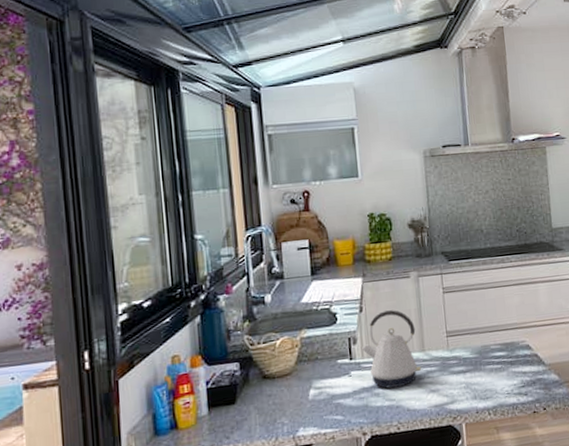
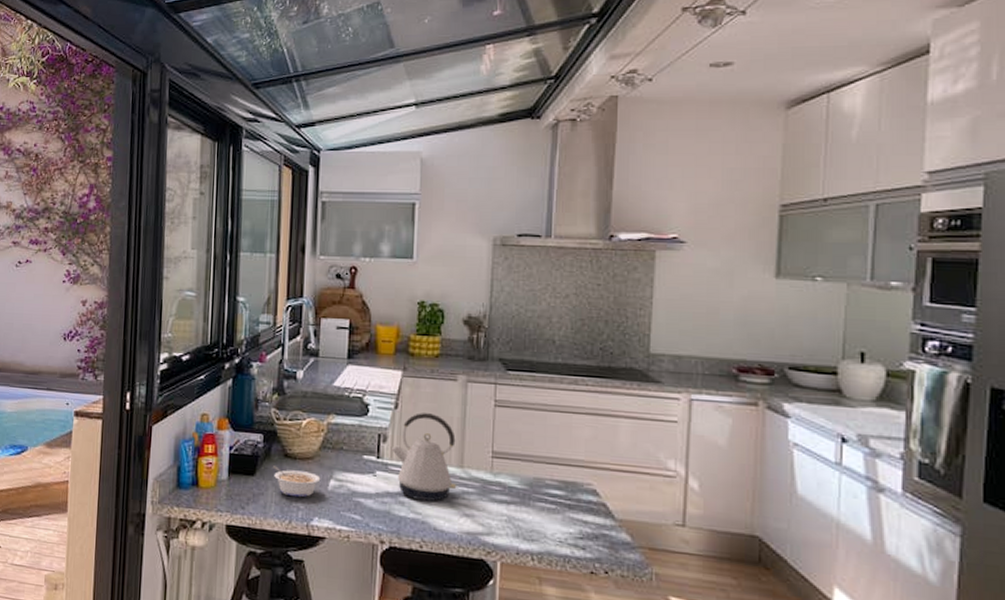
legume: none [253,387,301,415] -> present [273,466,321,498]

